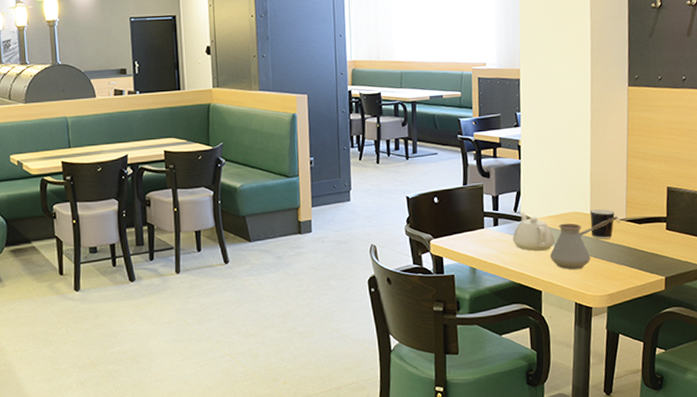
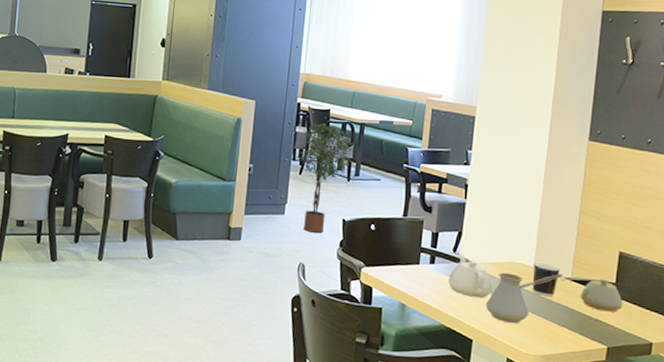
potted tree: none [356,107,413,215] -> present [298,123,357,234]
sugar bowl: none [635,214,676,245] -> present [580,278,623,313]

